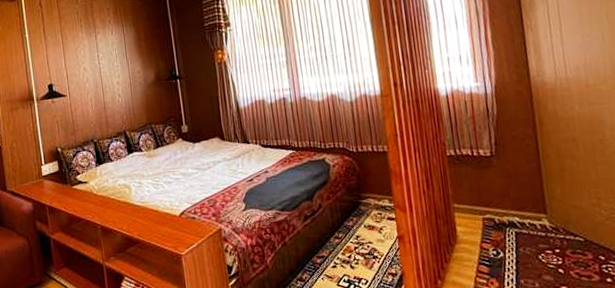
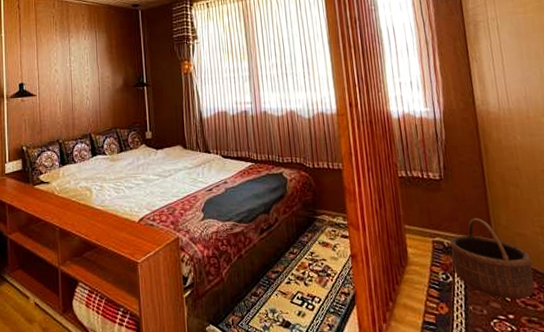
basket: none [500,193,590,272] -> present [449,218,535,299]

